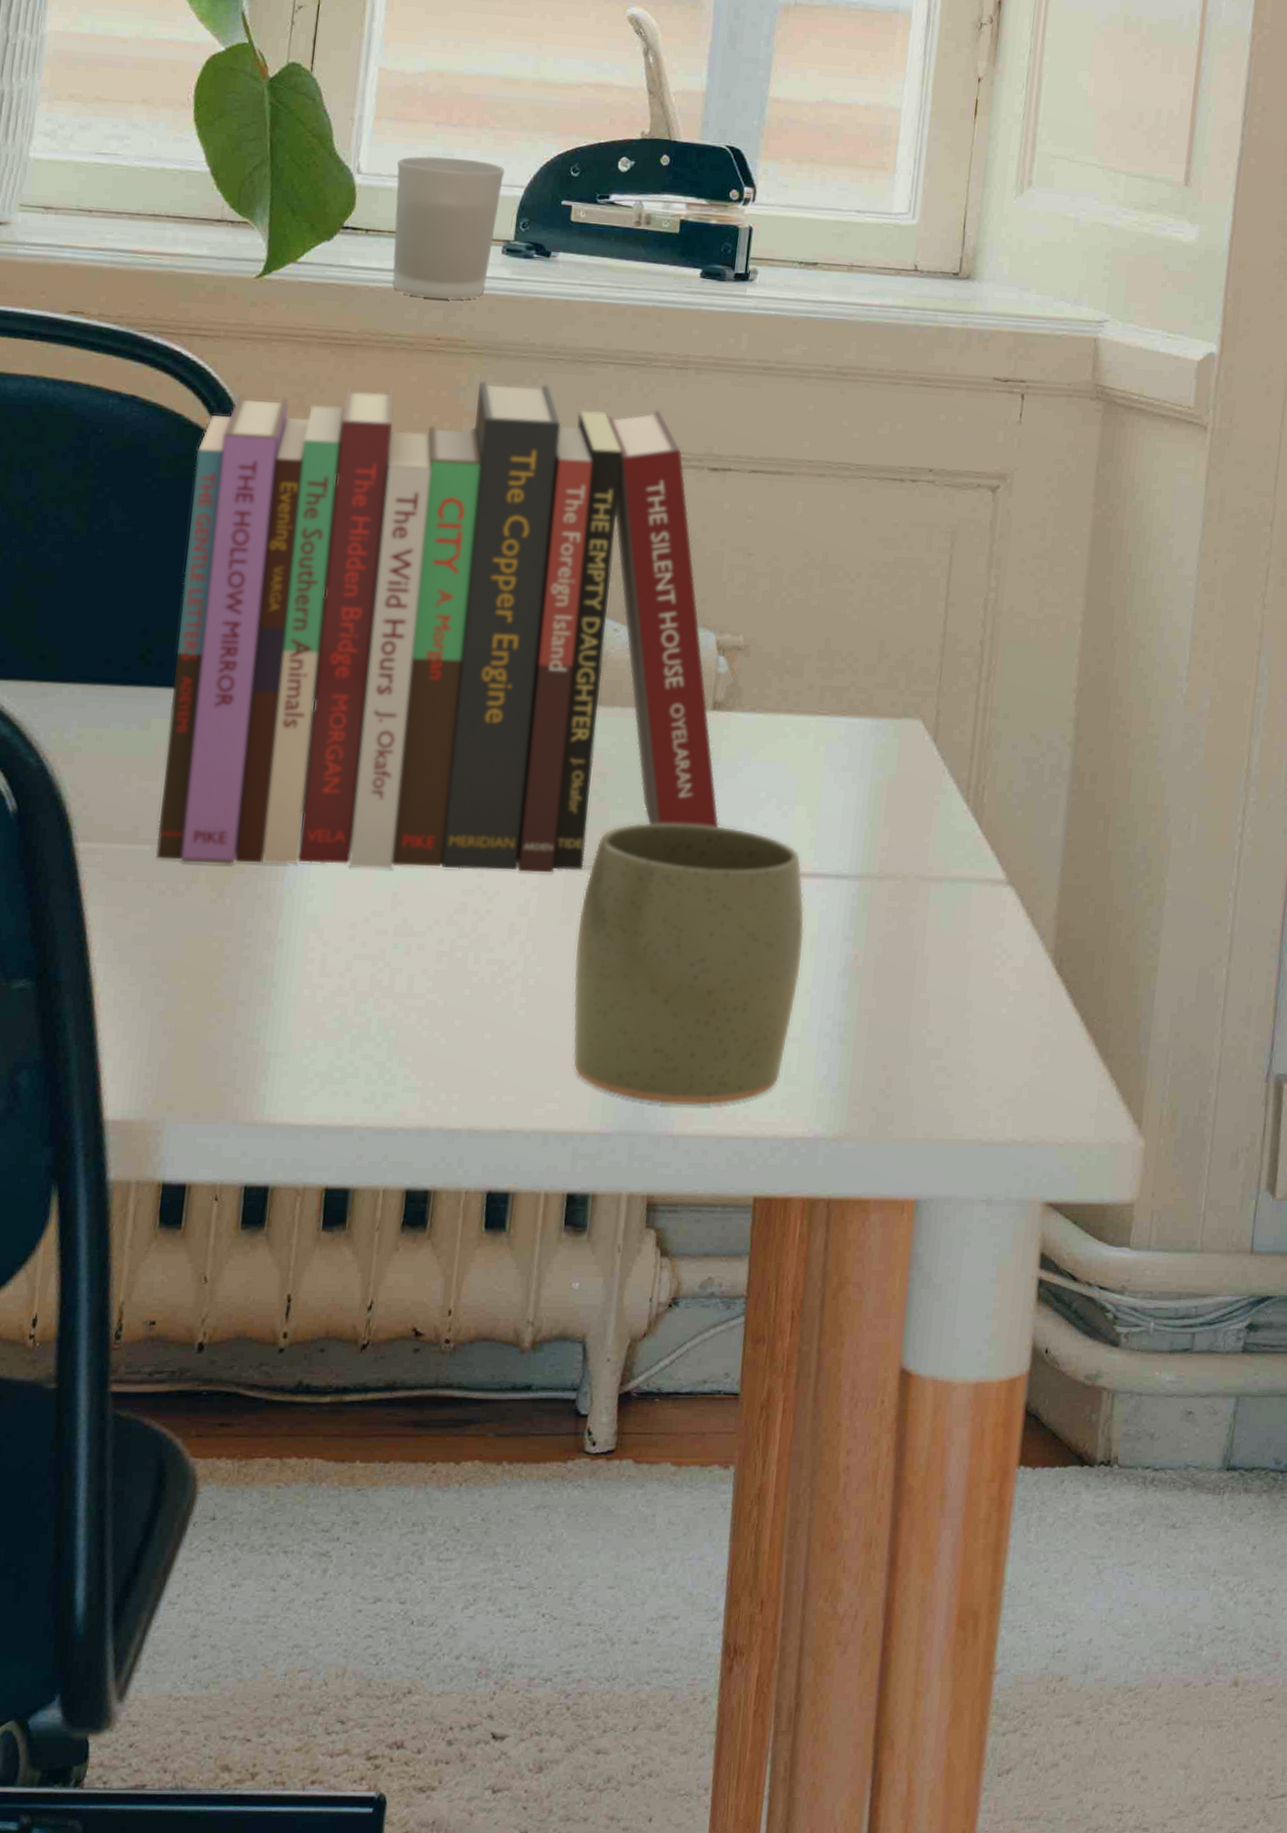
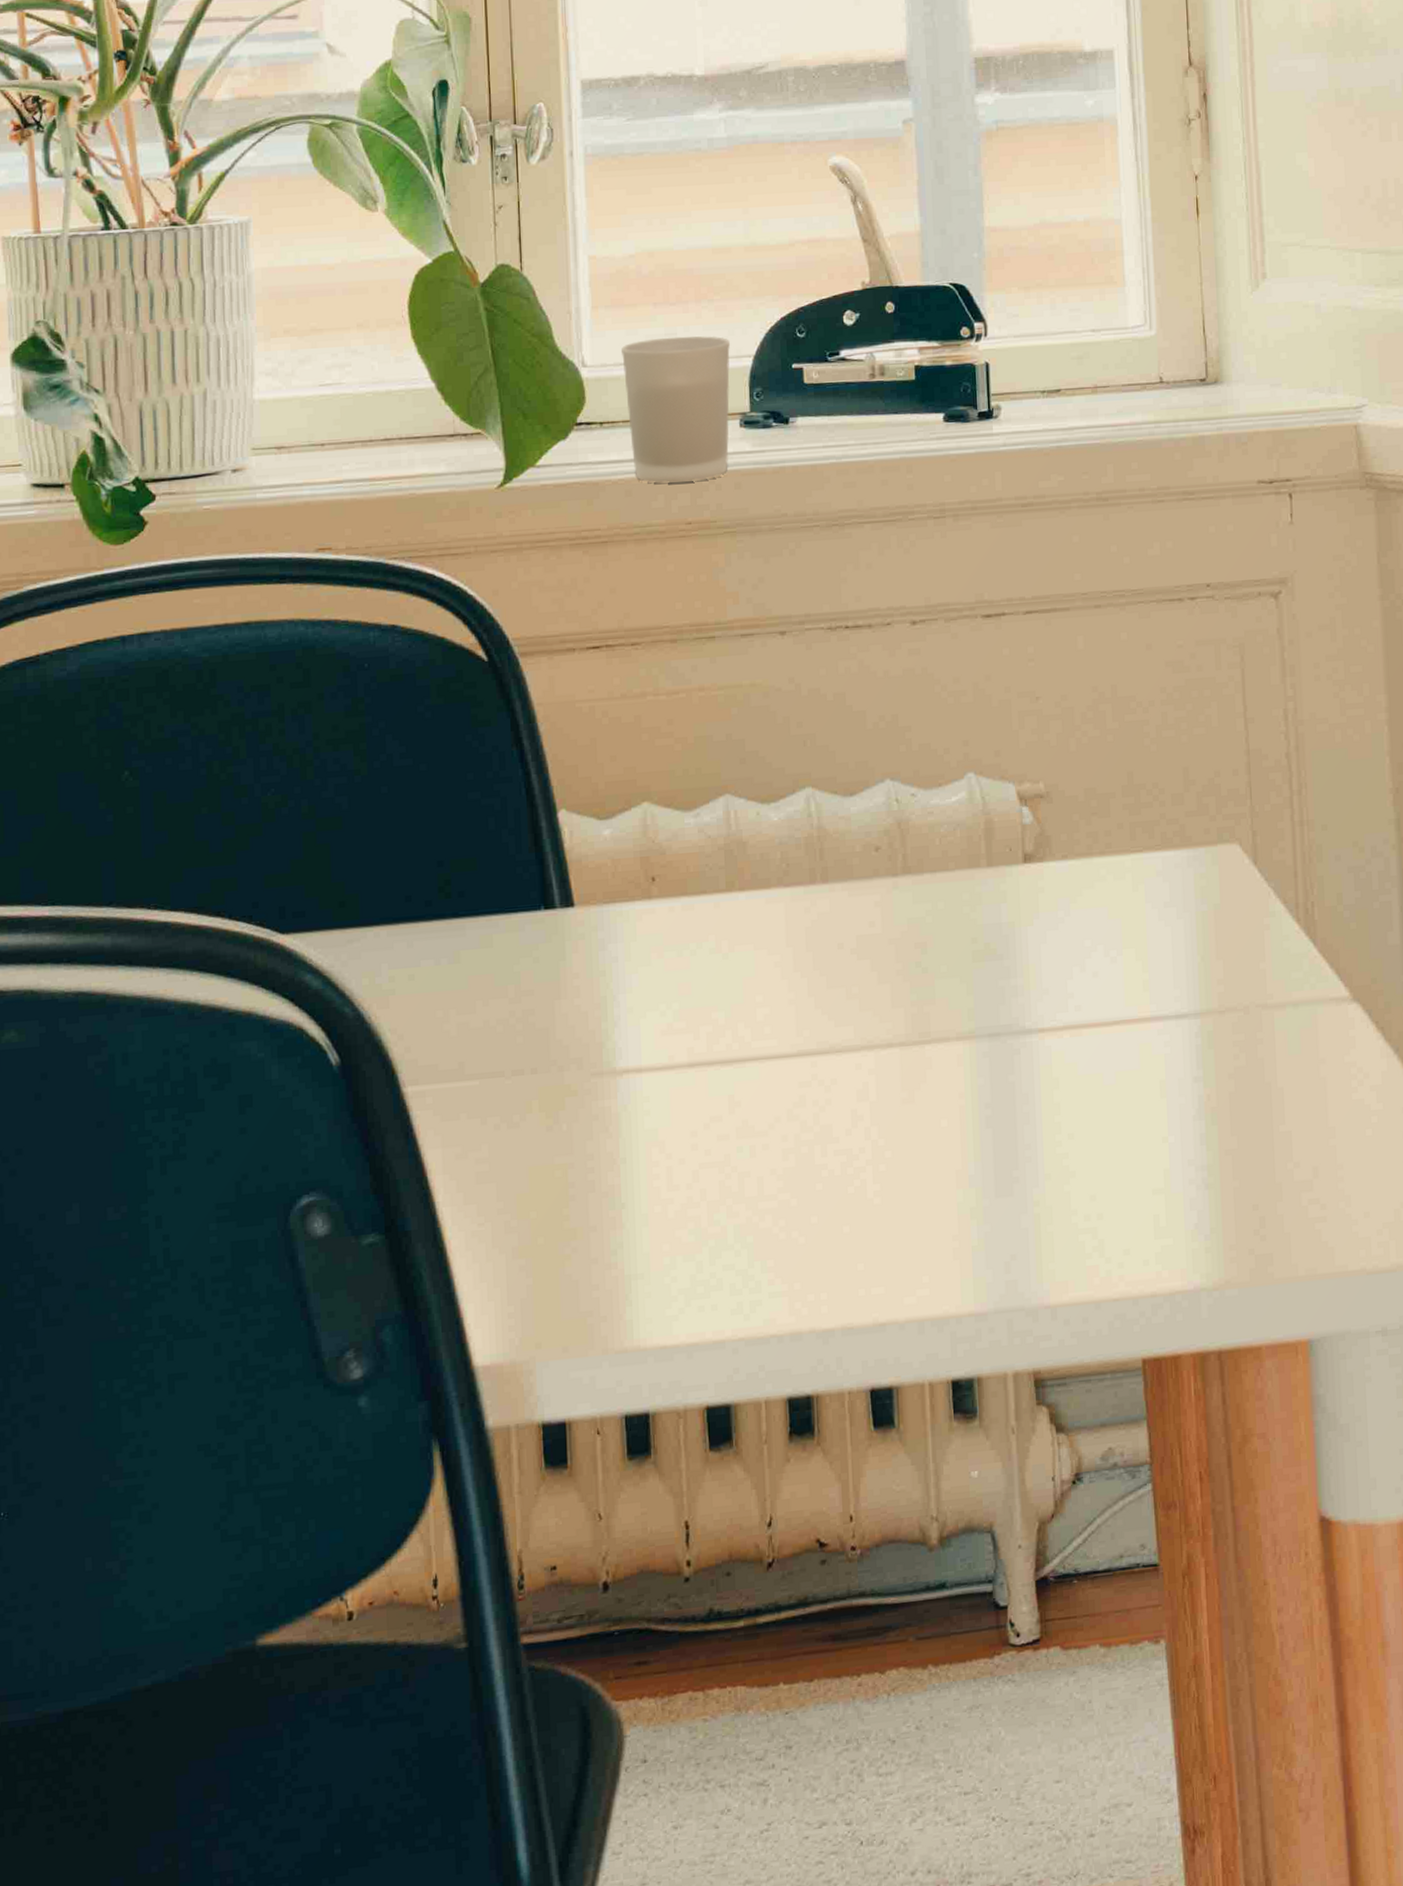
books: present [156,381,720,873] -> none [464,553,1048,1093]
mug: present [572,822,805,1106] -> none [920,980,1155,1276]

